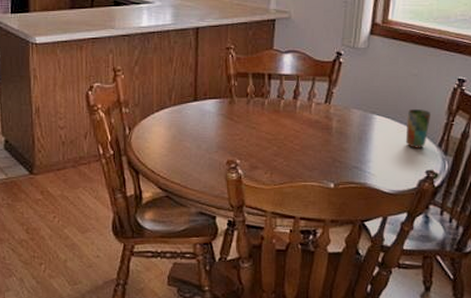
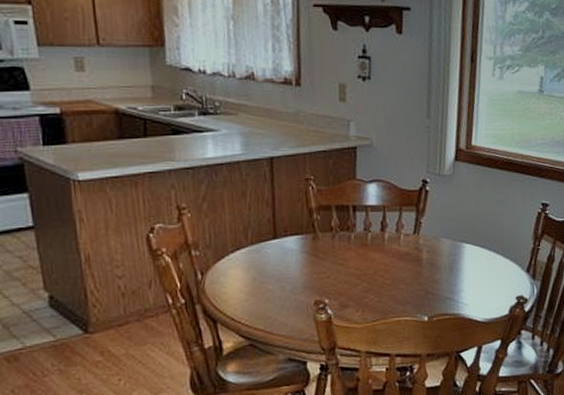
cup: present [405,109,431,149] -> none [495,235,518,276]

